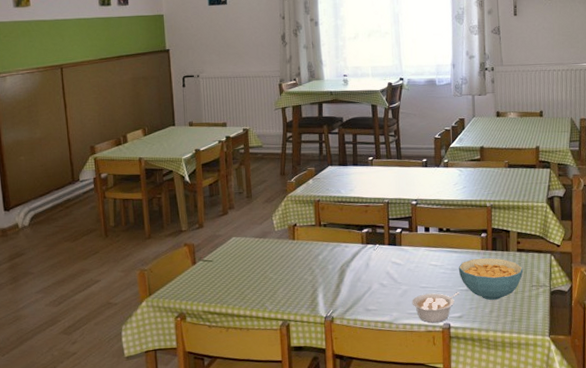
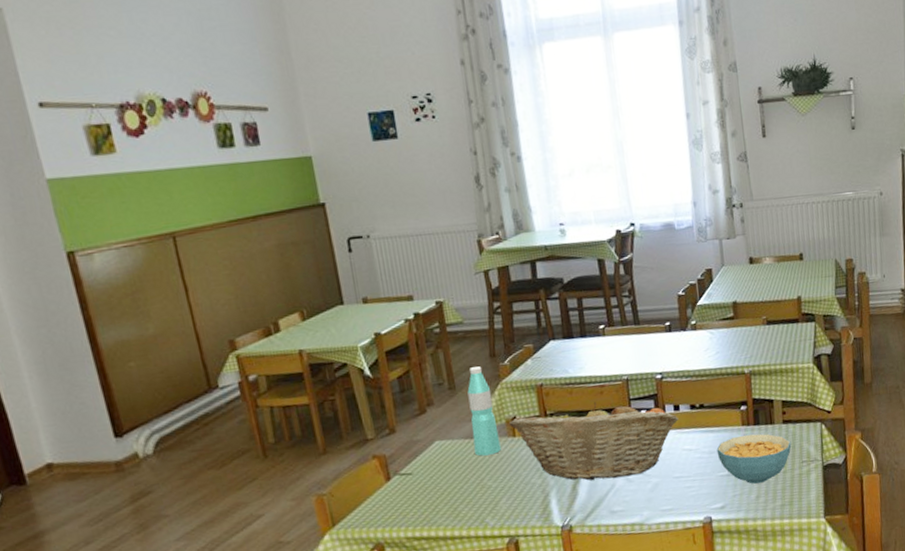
water bottle: none [261,182,283,253] -> present [467,366,501,456]
fruit basket: none [291,218,428,282] -> present [510,401,679,481]
legume: present [412,292,459,323] -> none [664,478,720,519]

